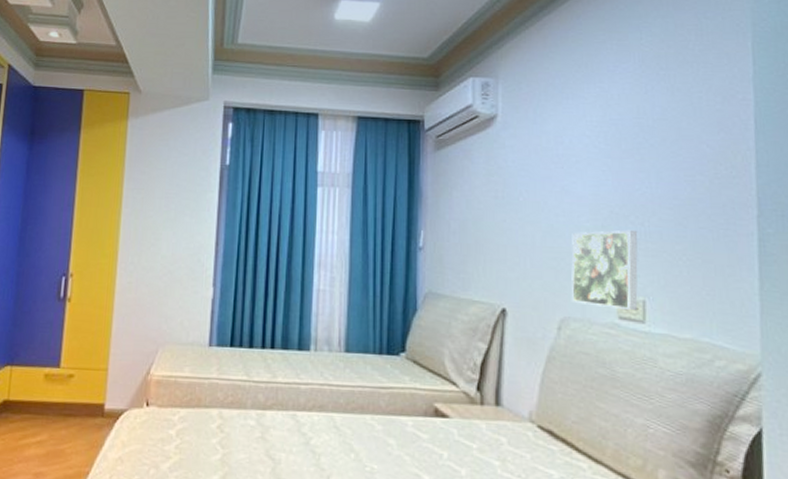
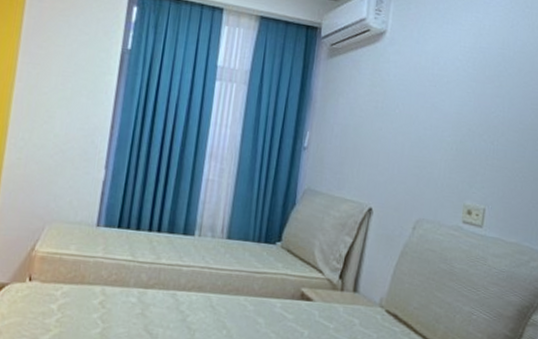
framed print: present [571,229,638,311] -> none [426,145,488,217]

